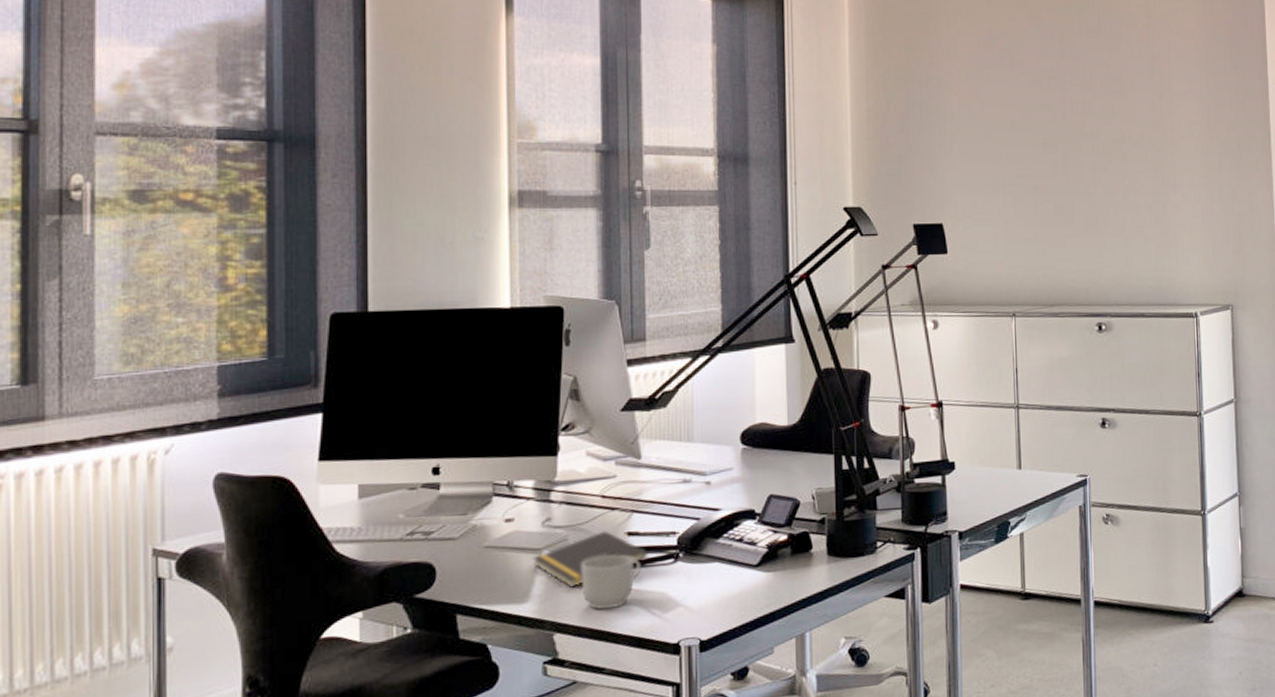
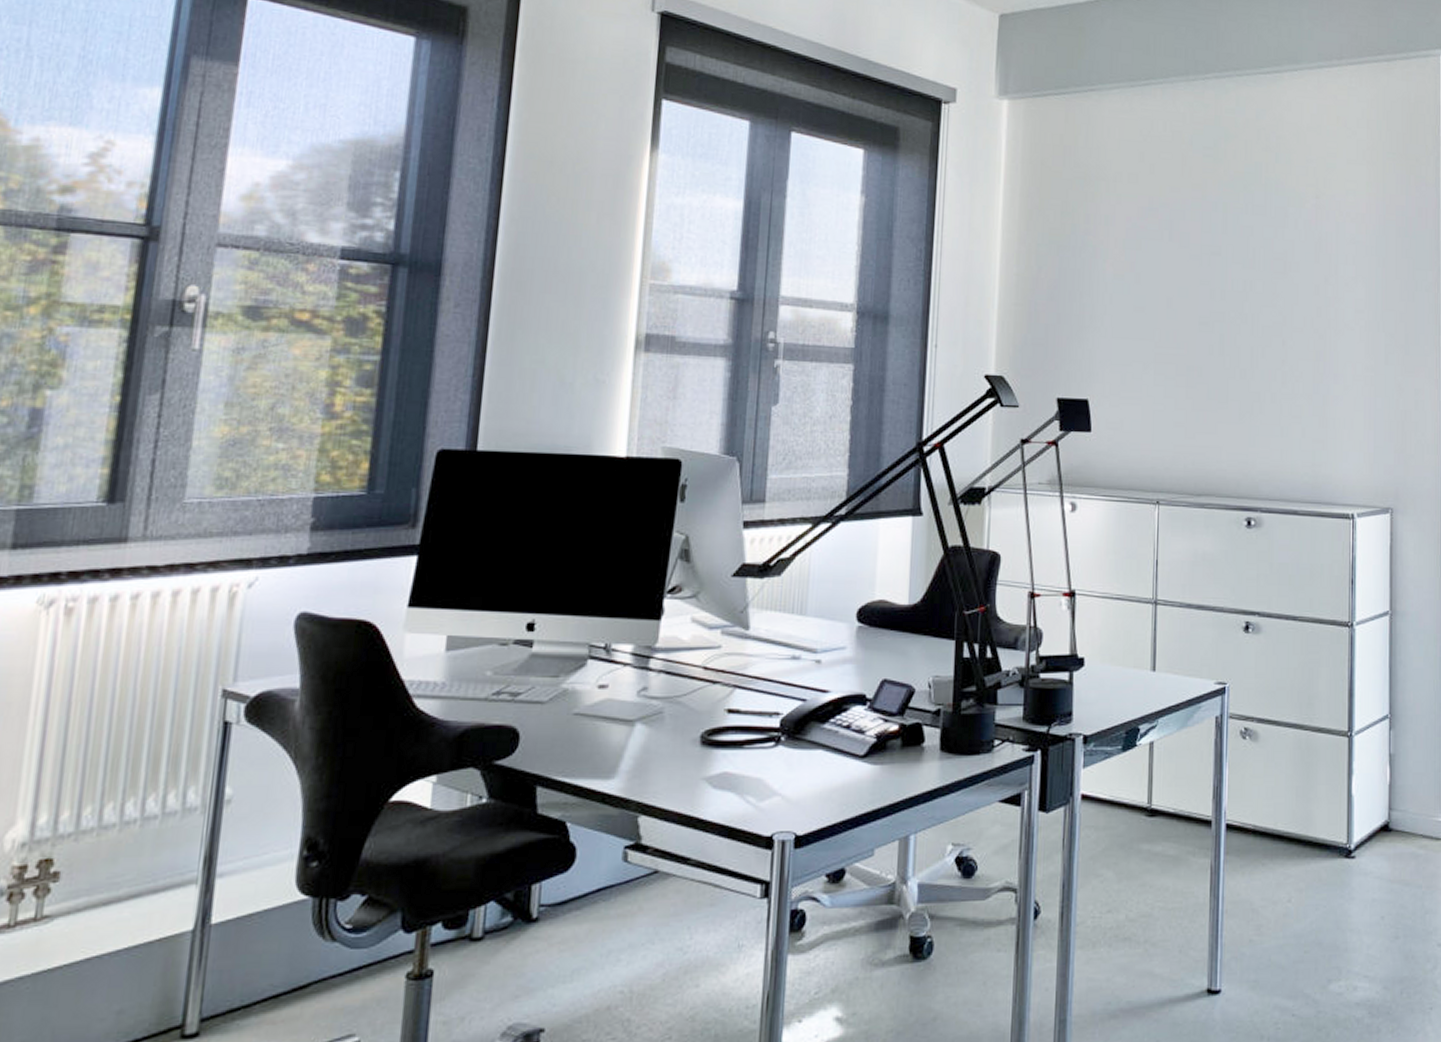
notepad: present [532,530,648,588] -> none [623,705,748,766]
mug: present [581,554,641,609] -> none [673,733,739,792]

